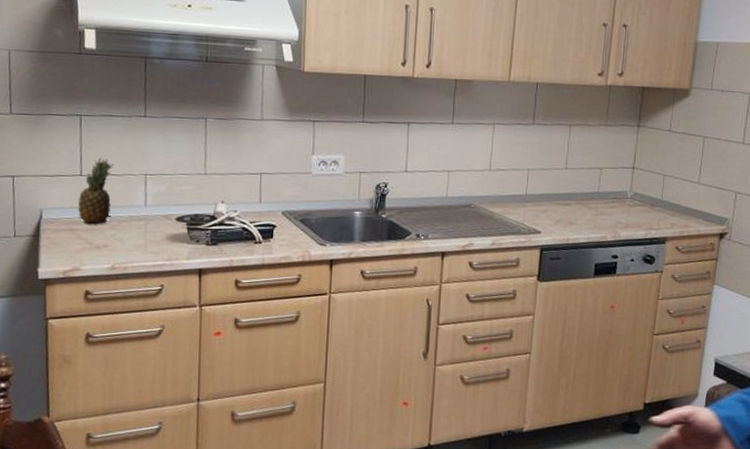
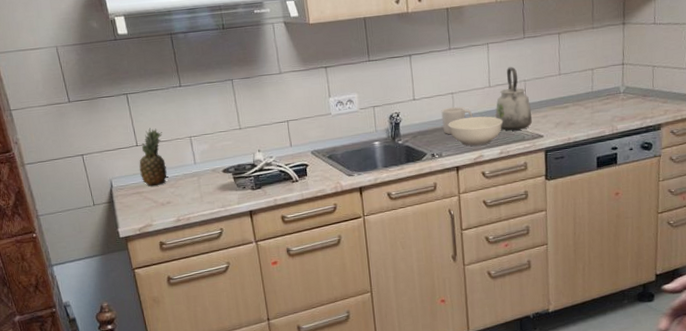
mug: none [433,185,468,215] -> present [441,106,473,134]
bowl: none [439,199,499,233] -> present [448,116,503,146]
kettle: none [492,152,532,222] -> present [495,67,533,131]

